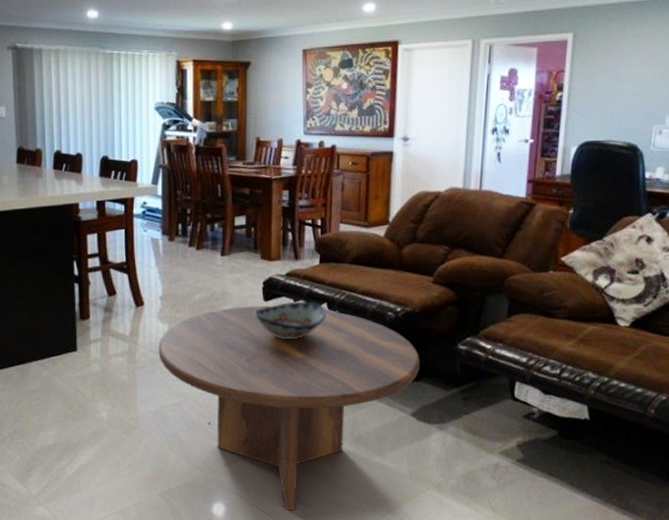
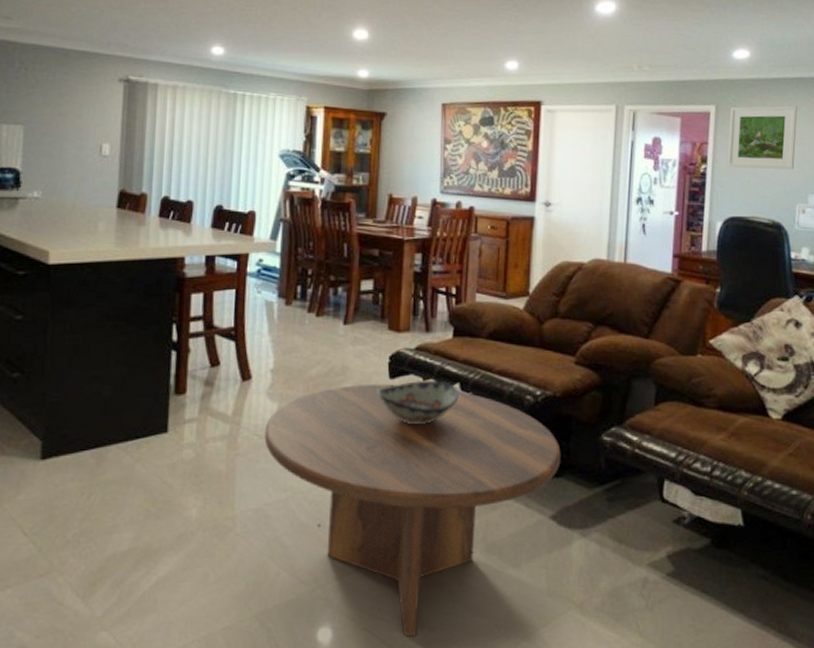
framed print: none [584,28,658,94] -> present [727,105,797,170]

